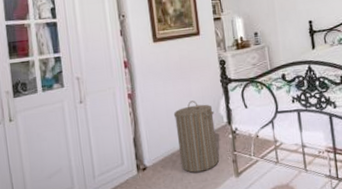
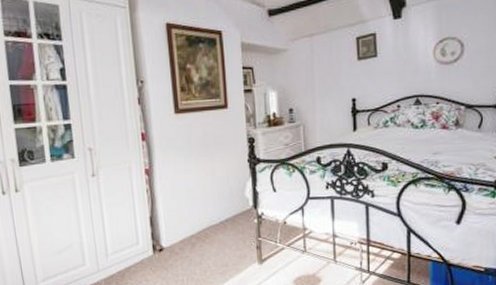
laundry hamper: present [173,100,220,173] -> none [194,180,242,257]

